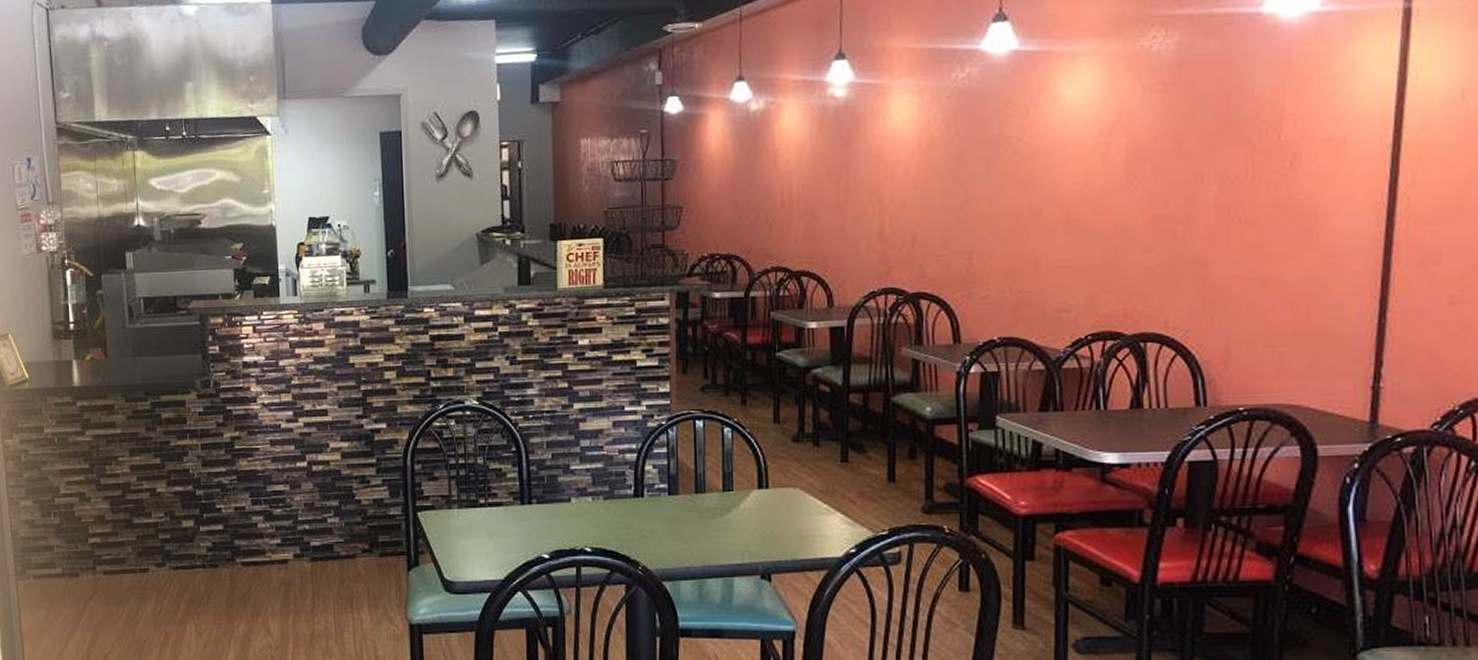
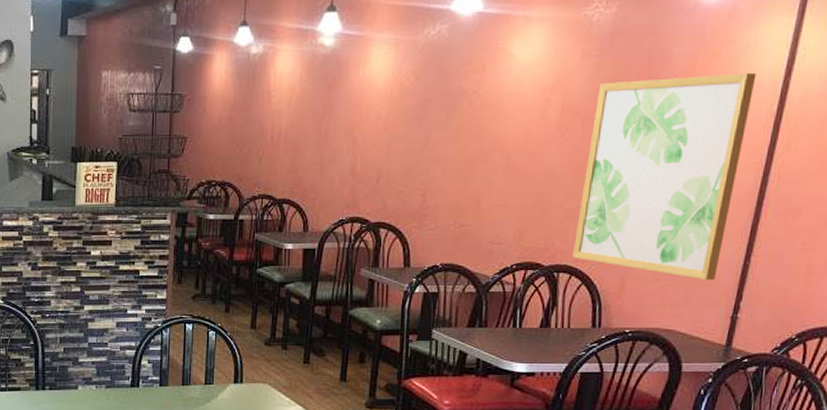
wall art: none [1160,99,1361,344] -> present [573,72,757,281]

